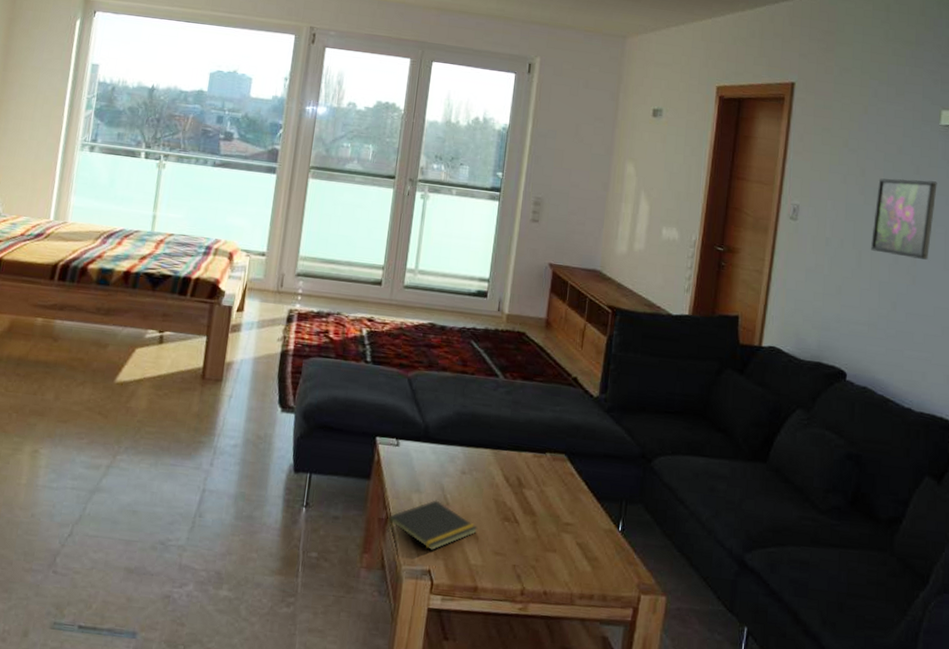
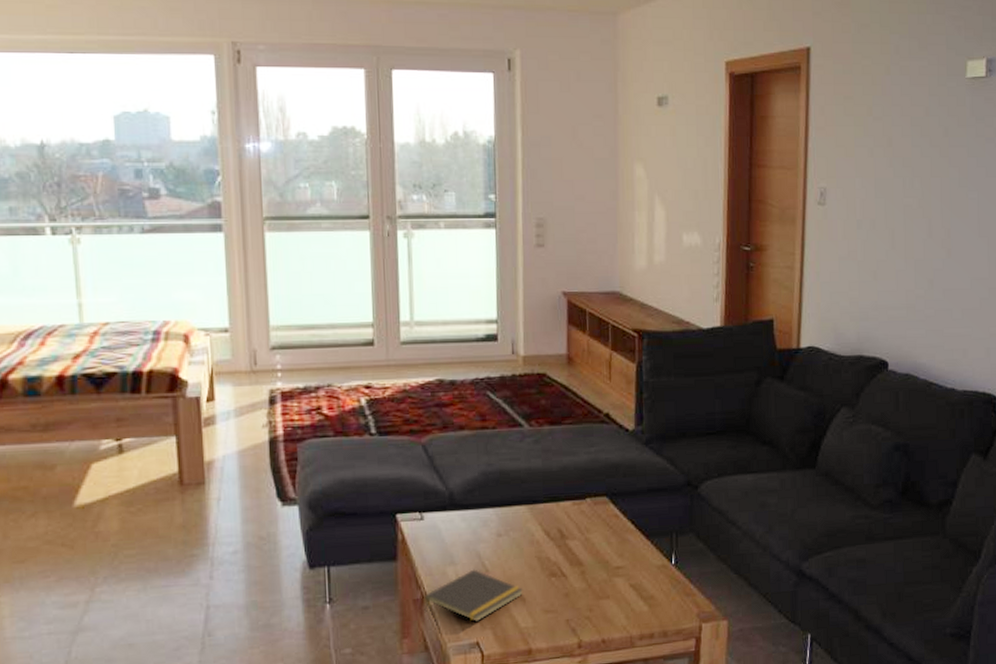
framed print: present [871,178,937,260] -> none [904,142,967,230]

